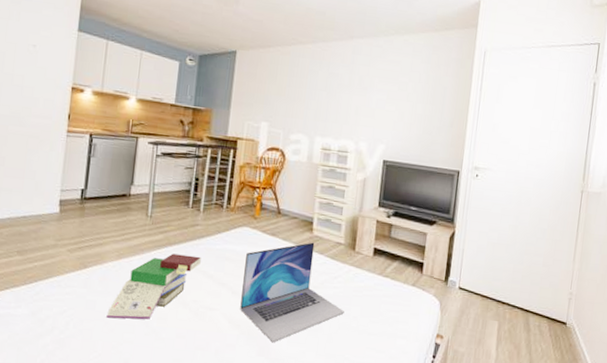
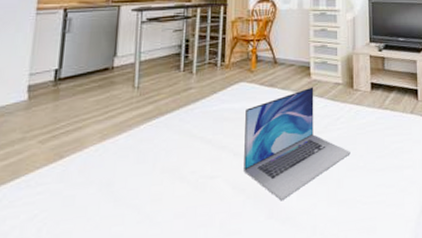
book: present [106,253,201,319] -> none [89,122,197,213]

